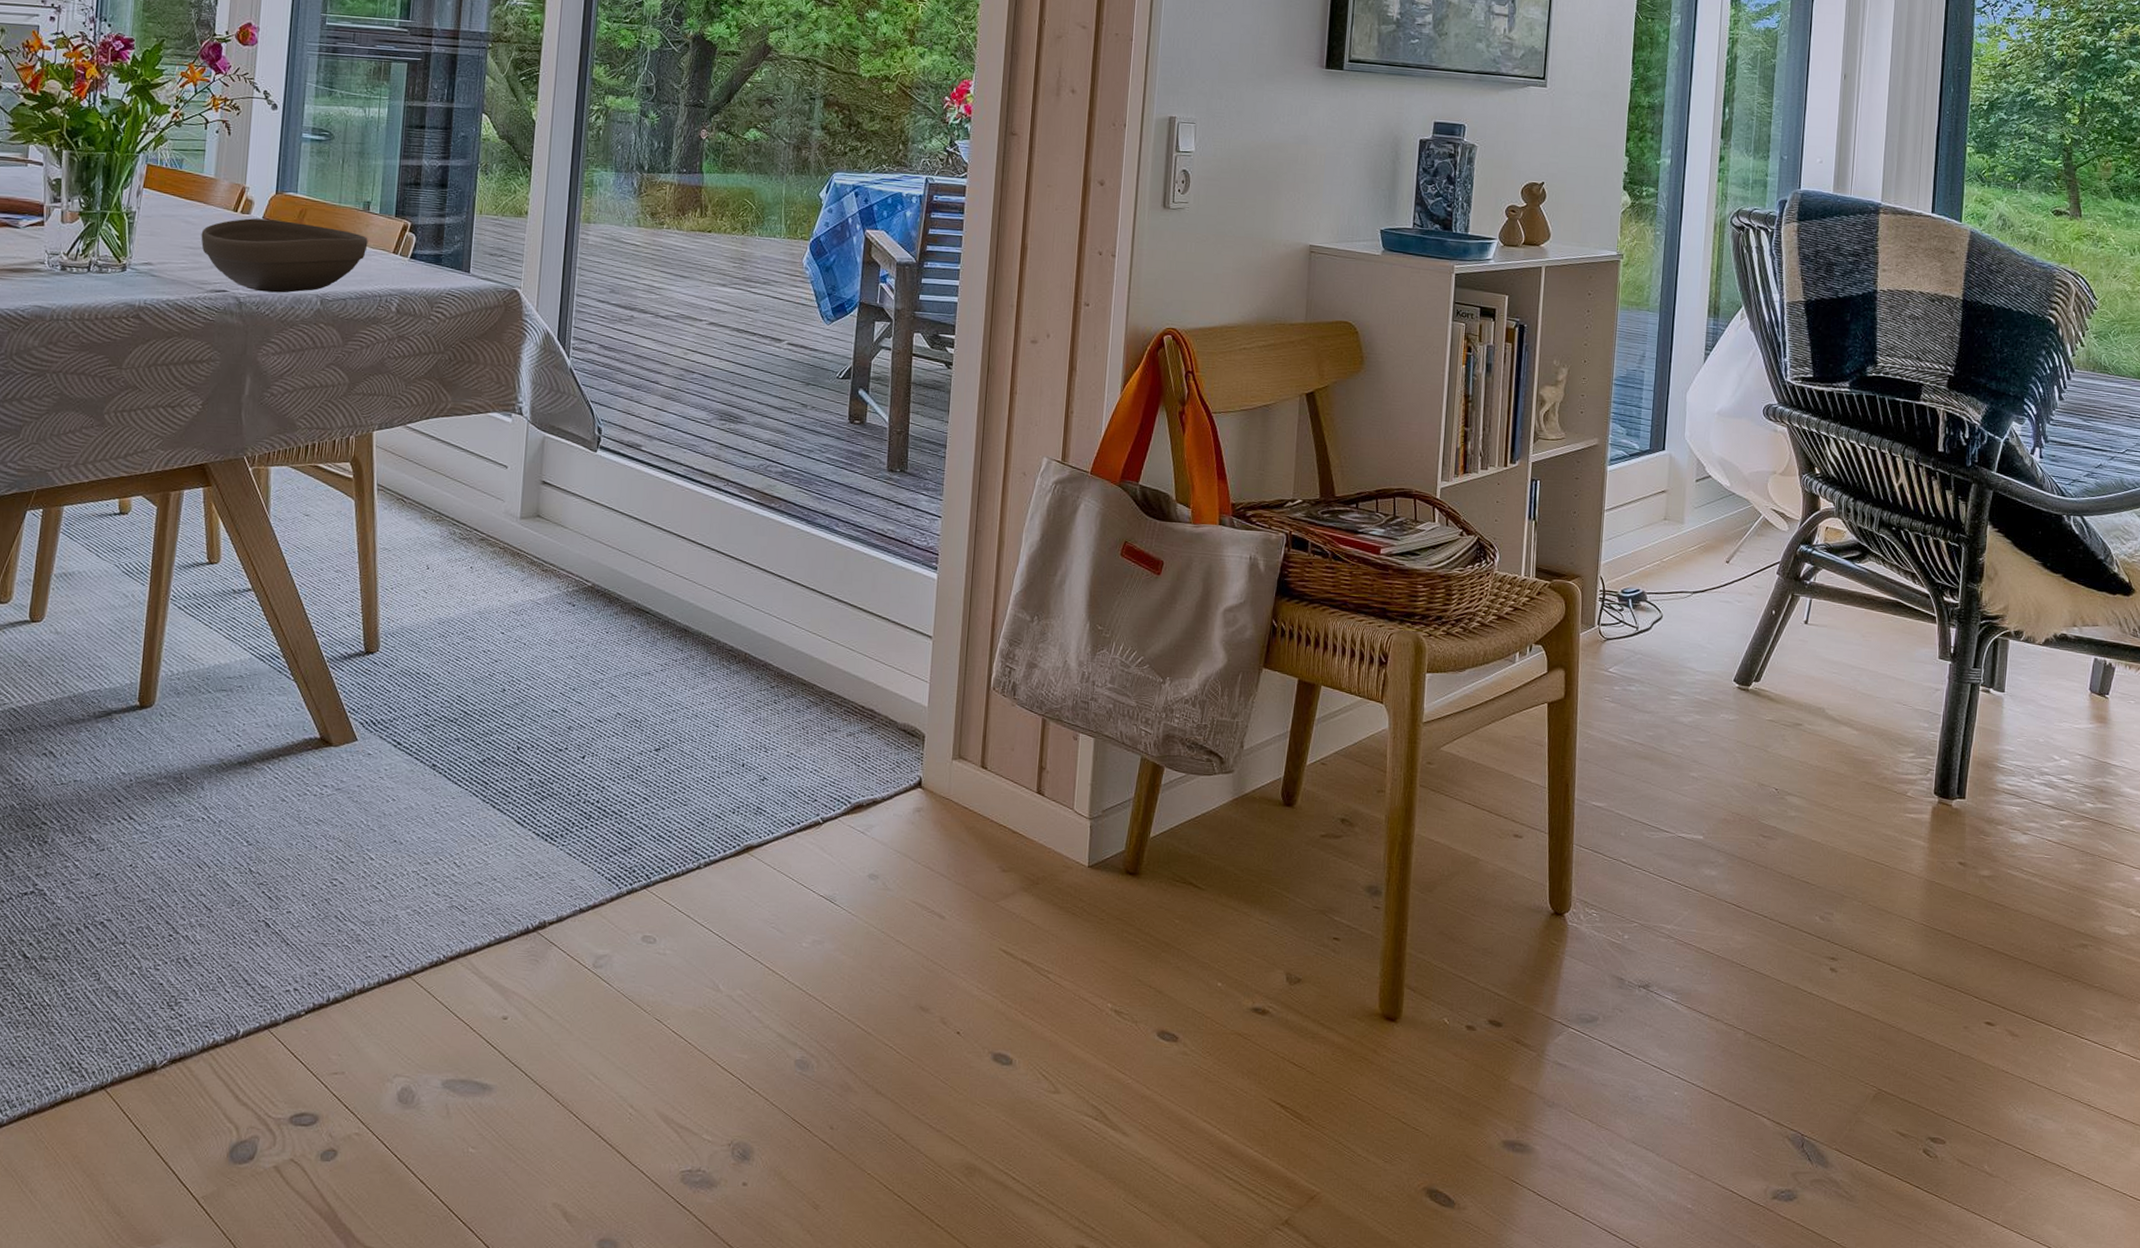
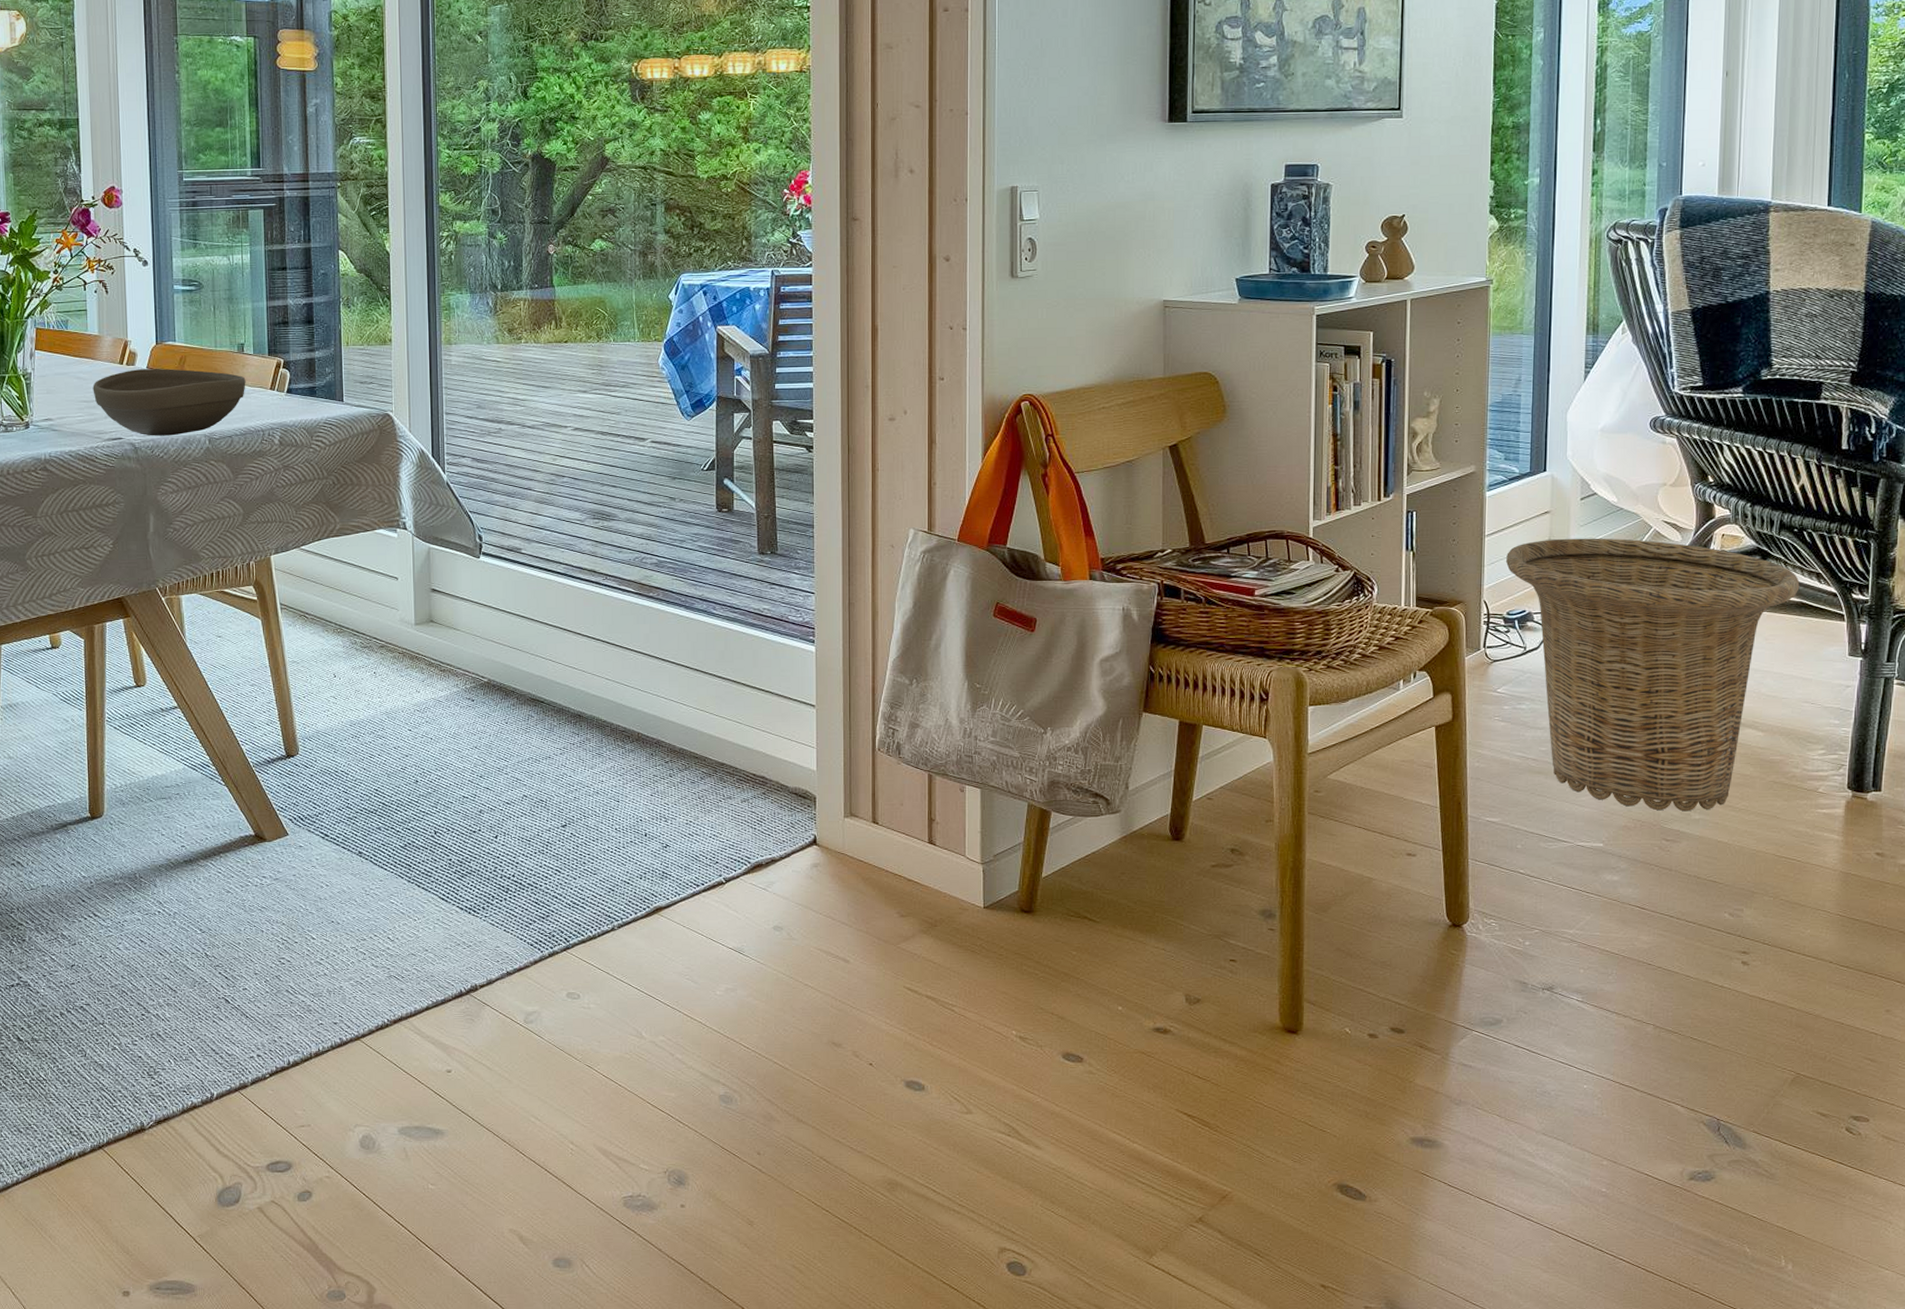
basket: none [1622,519,1896,808] -> present [1505,538,1800,812]

